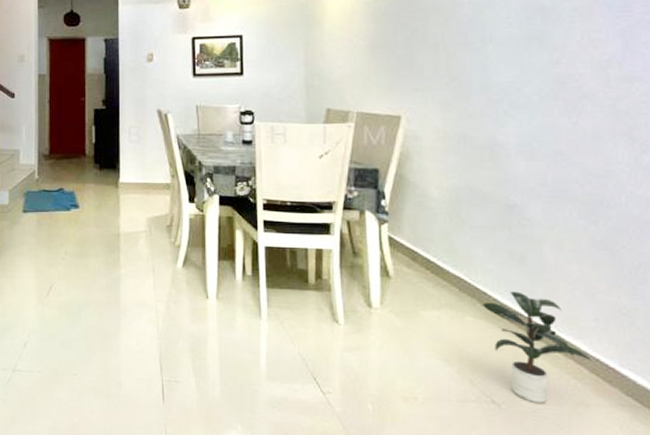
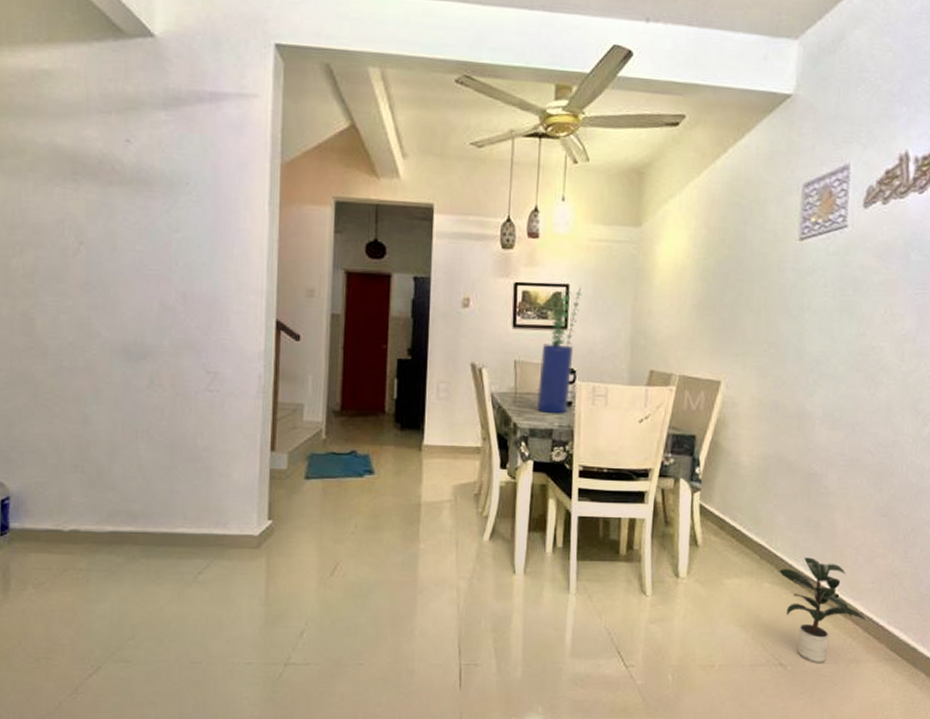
vase: none [219,35,255,154] -> present [537,285,582,415]

